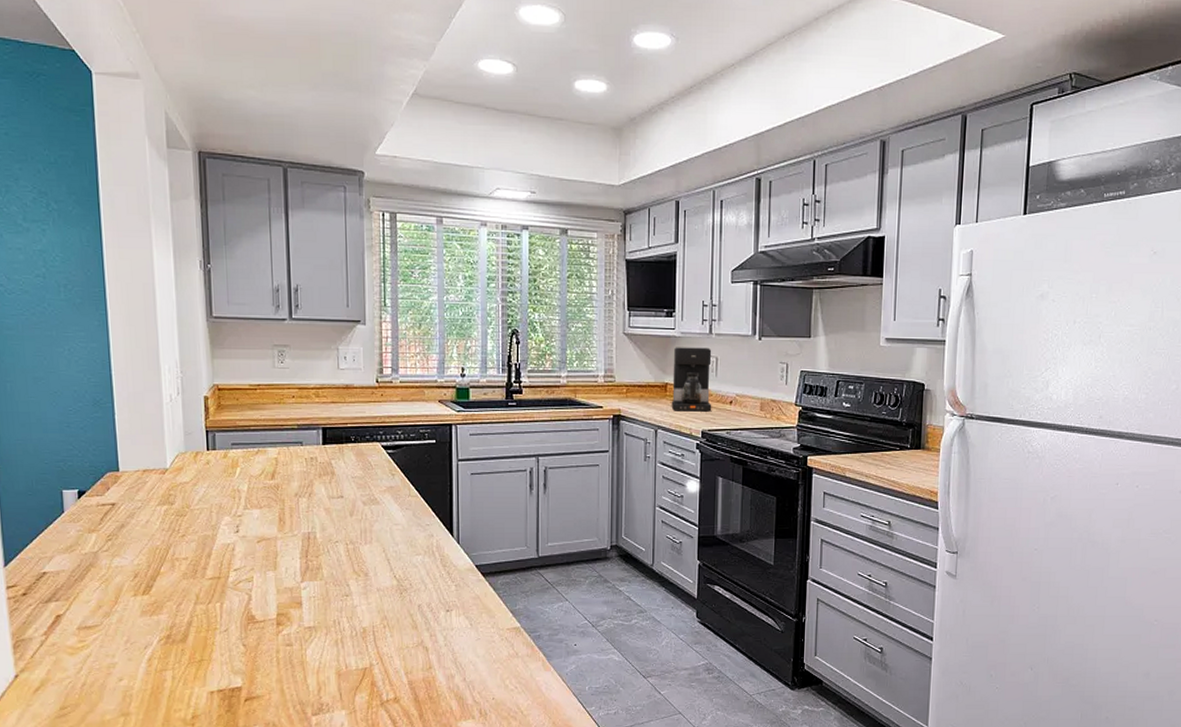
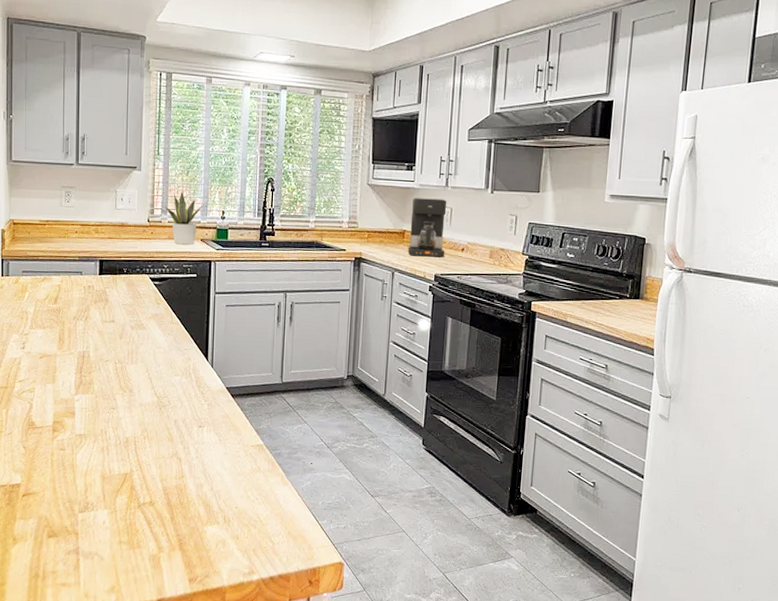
potted plant: none [395,346,440,407] -> present [165,190,204,245]

